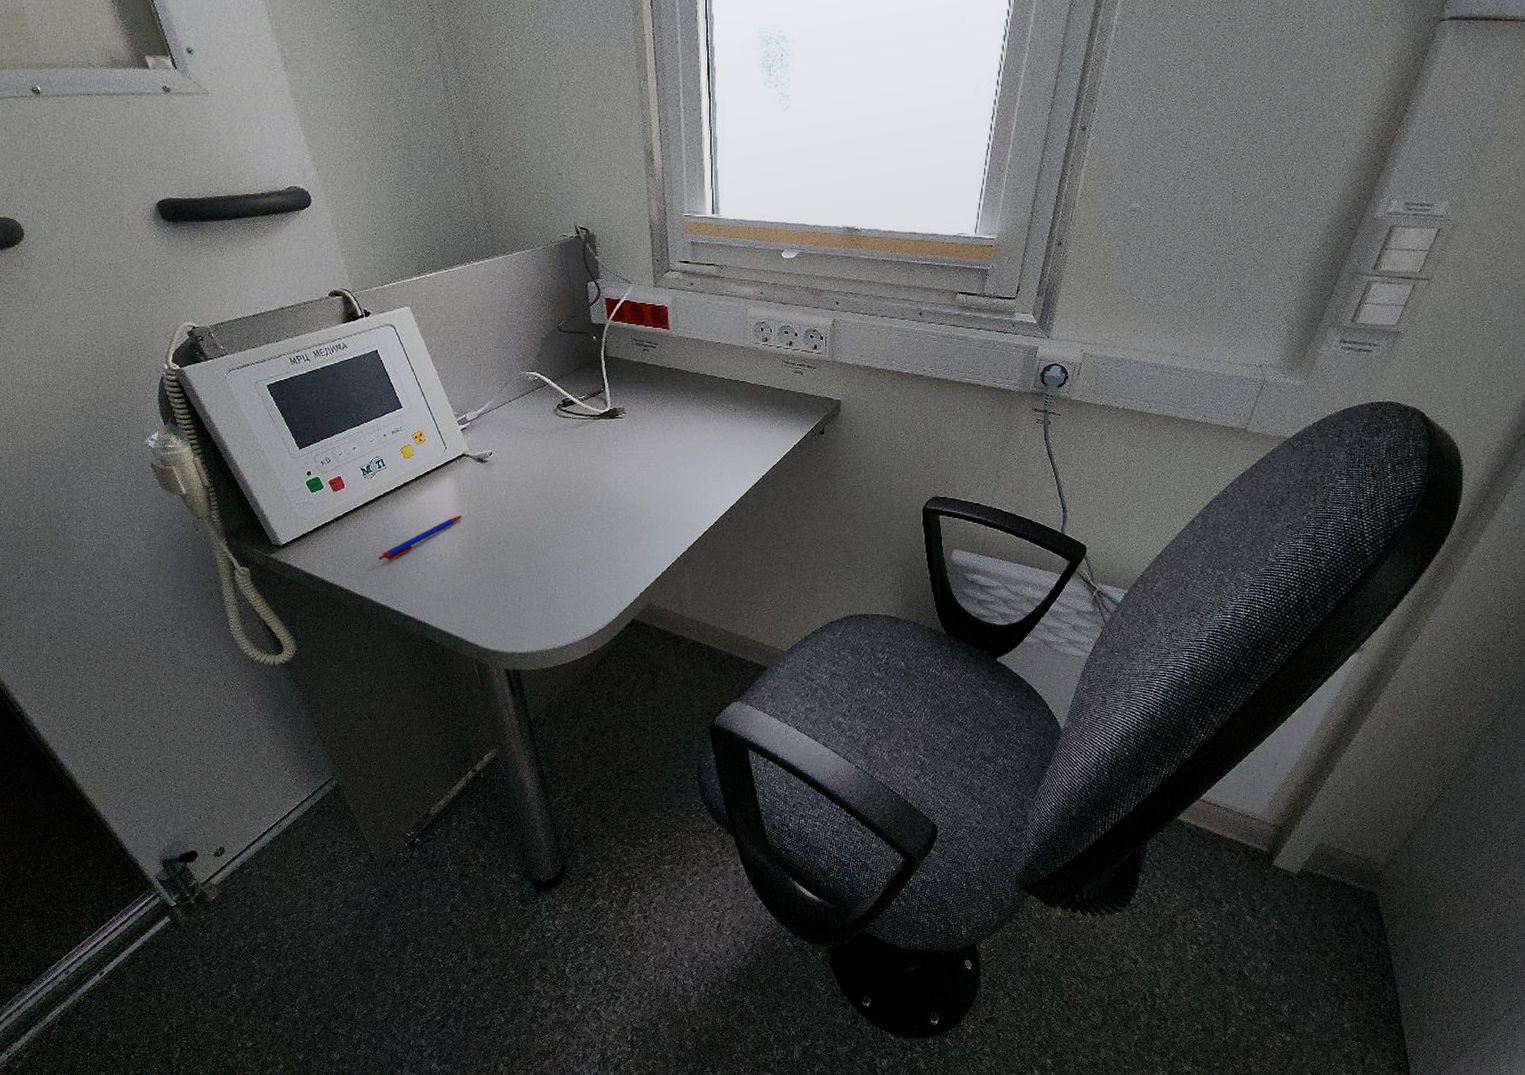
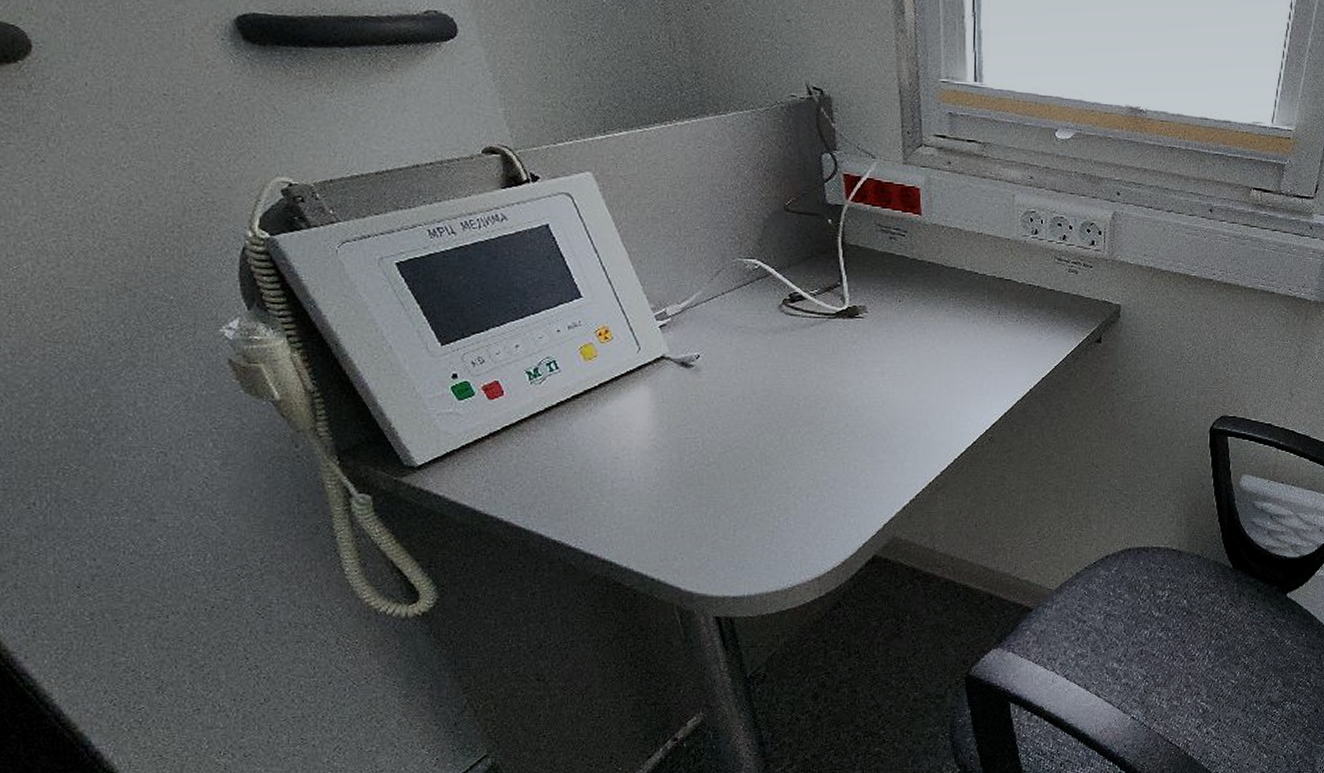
pen: present [378,516,463,560] -> none [549,431,661,485]

